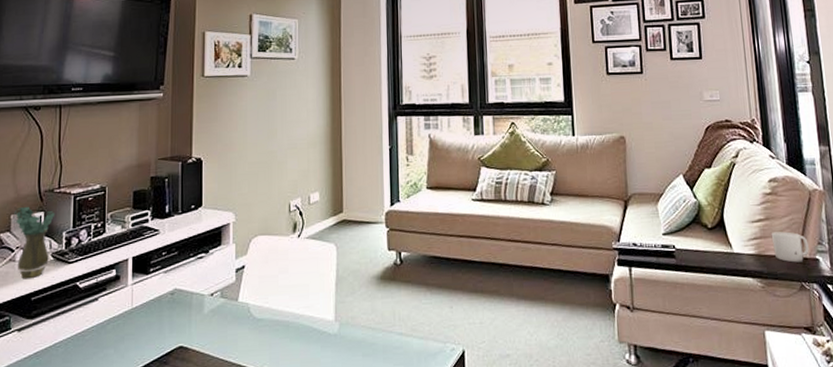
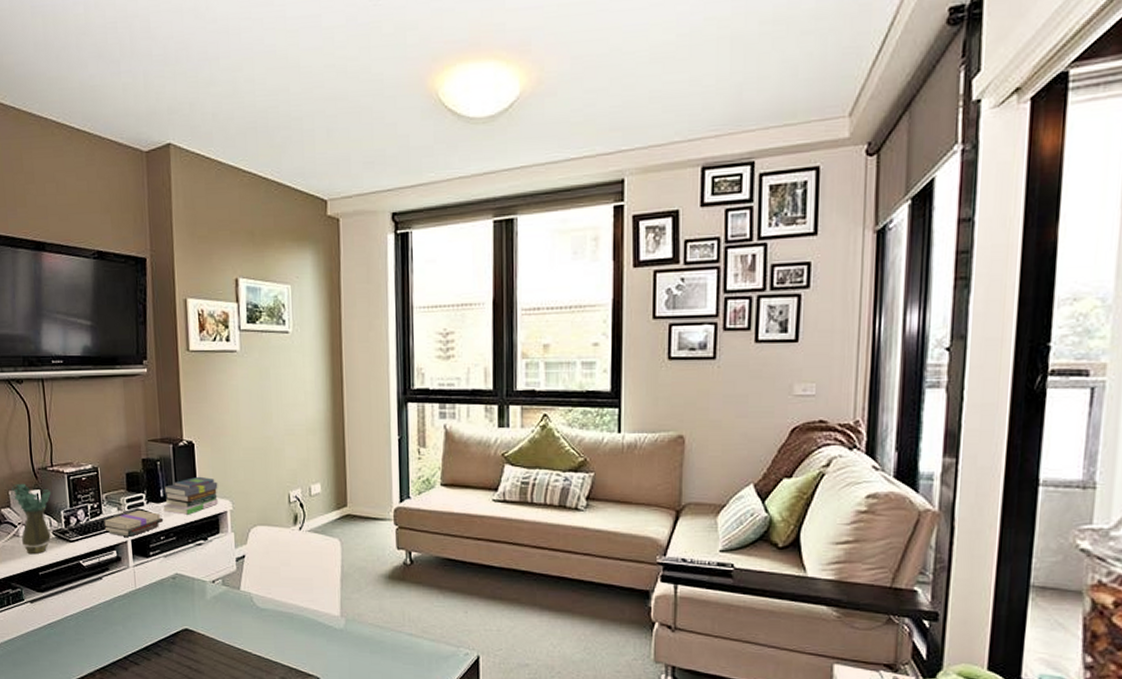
books: none [106,227,167,256] -> present [104,511,164,538]
books: none [167,191,223,229] -> present [163,476,219,515]
mug: present [771,231,809,263] -> none [858,557,907,593]

